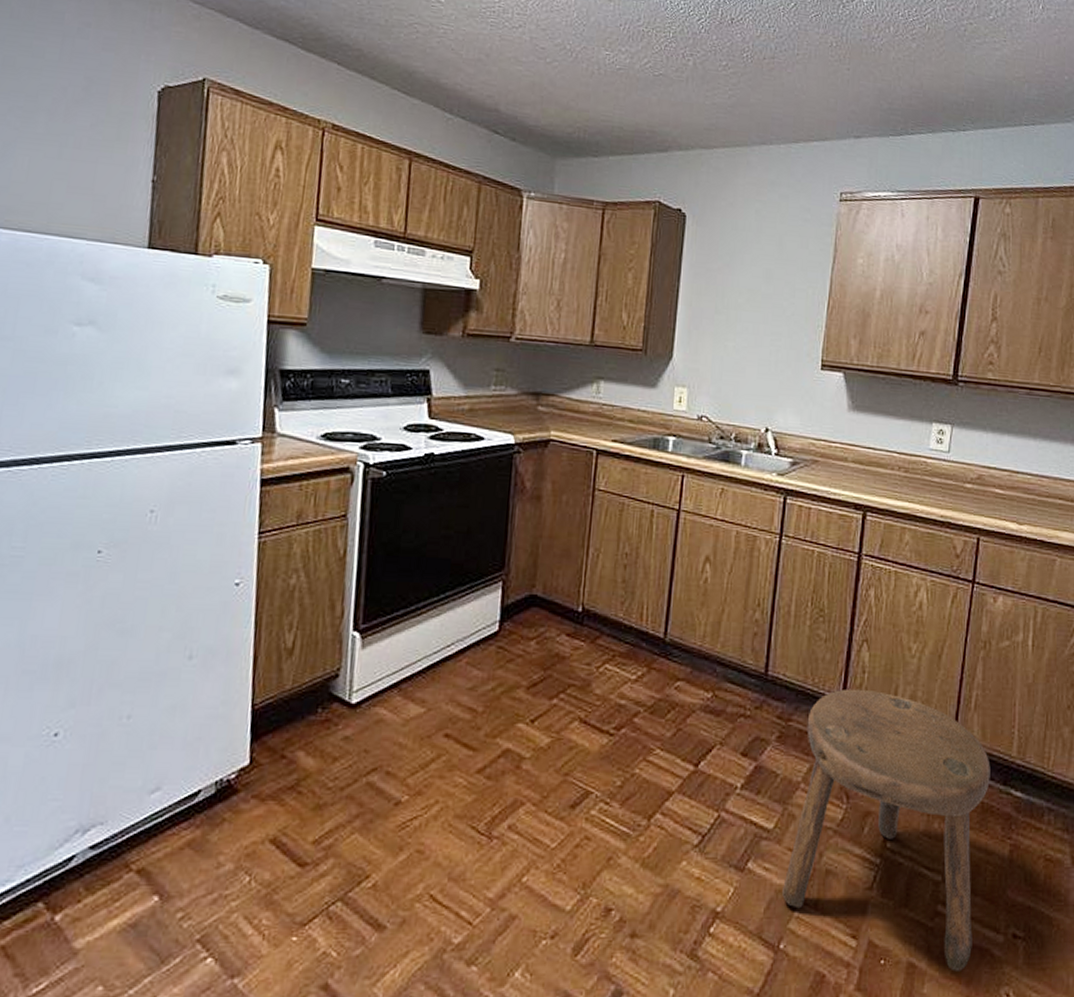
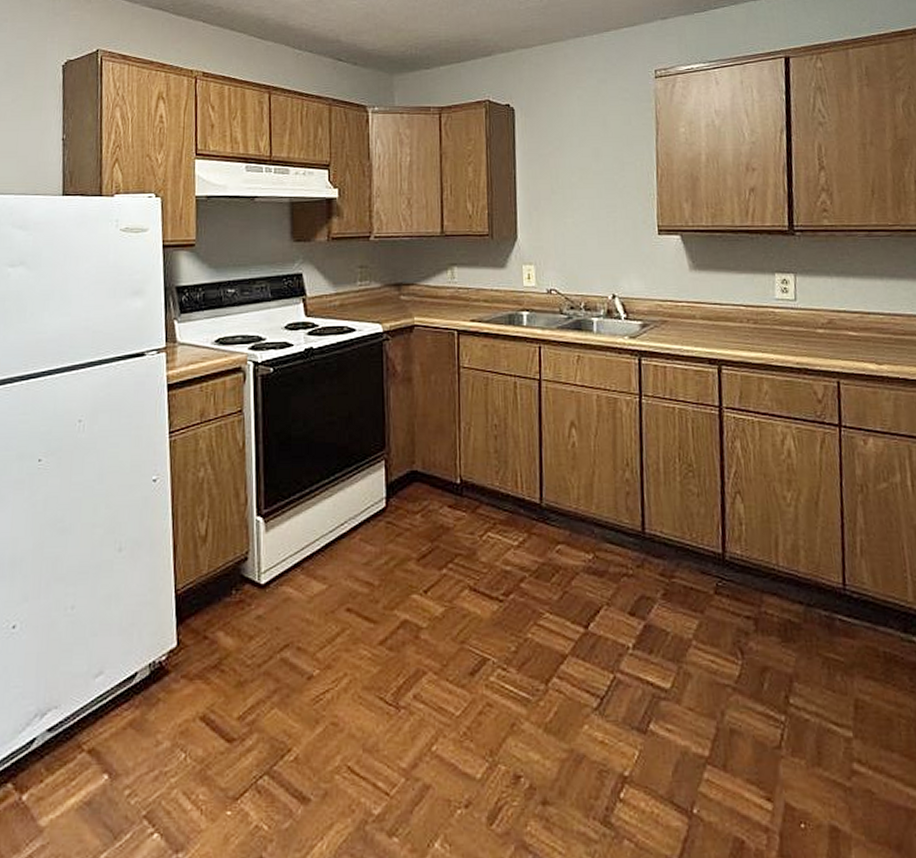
stool: present [782,688,991,971] -> none [688,541,898,835]

